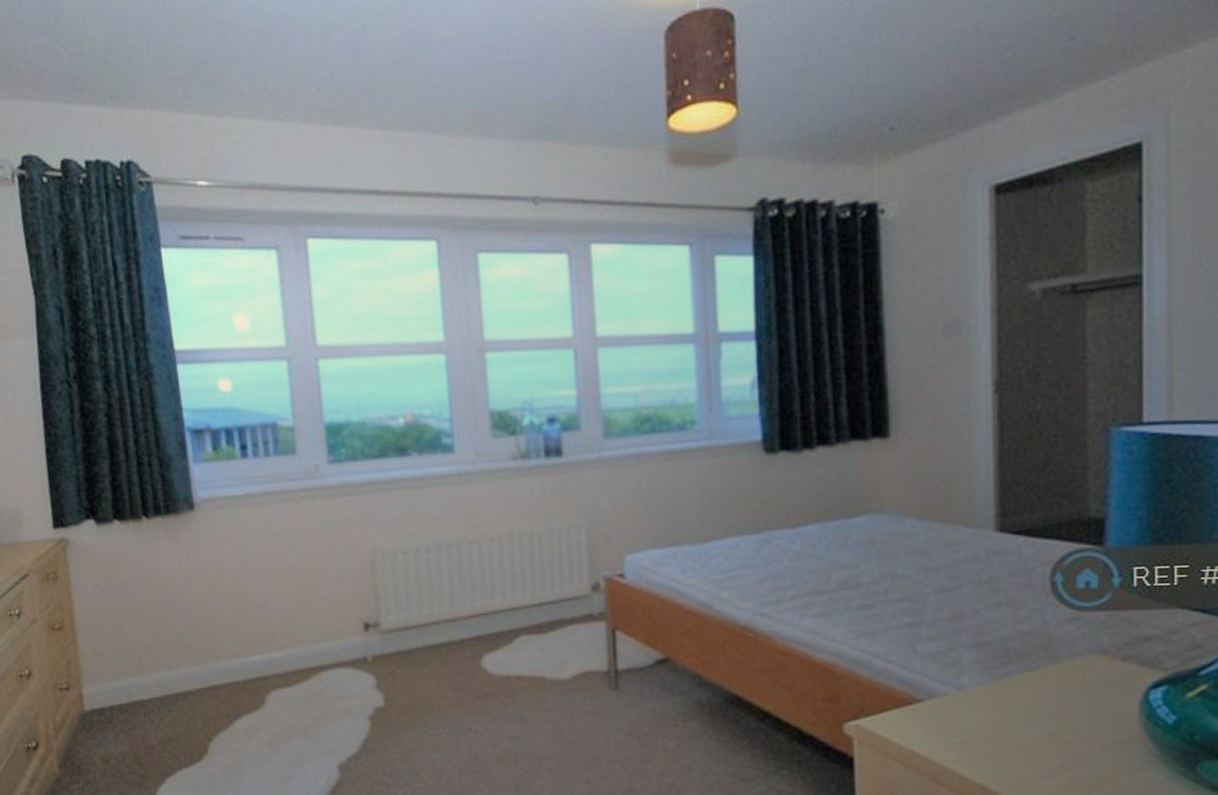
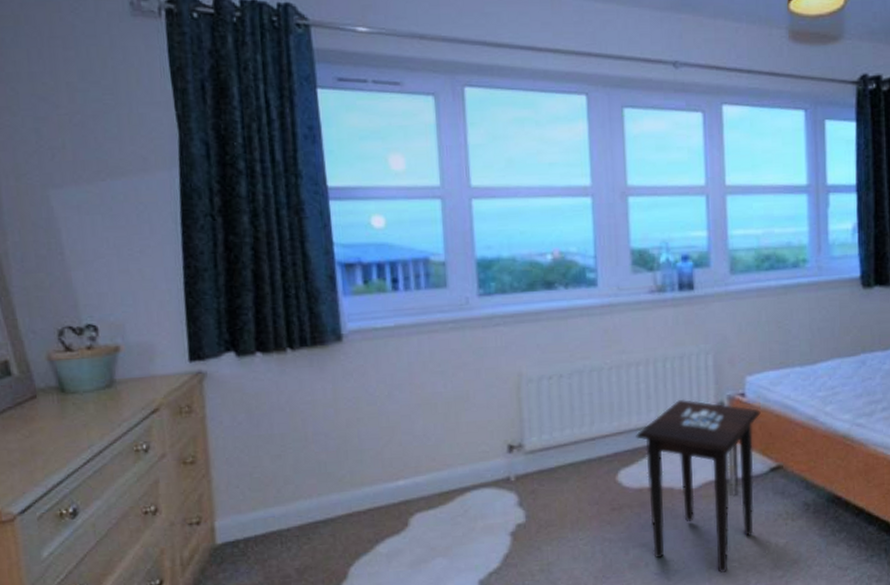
side table: none [501,578,643,775] -> present [636,399,761,573]

